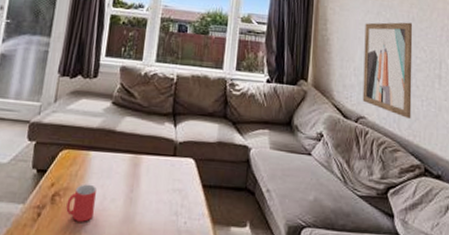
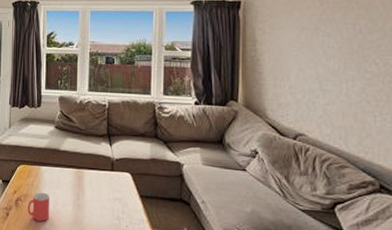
wall art: present [362,22,413,120] -> none [301,35,361,136]

